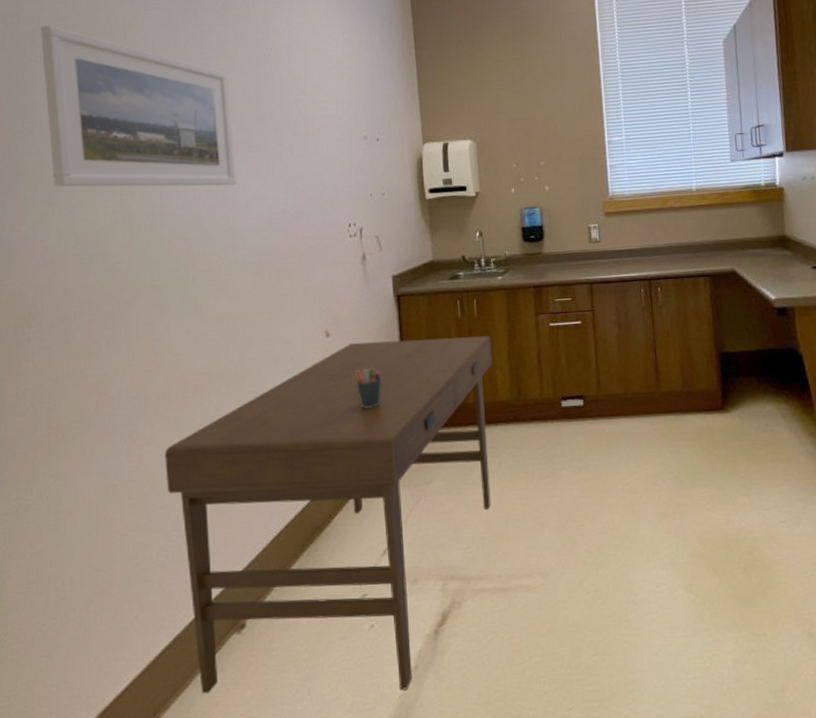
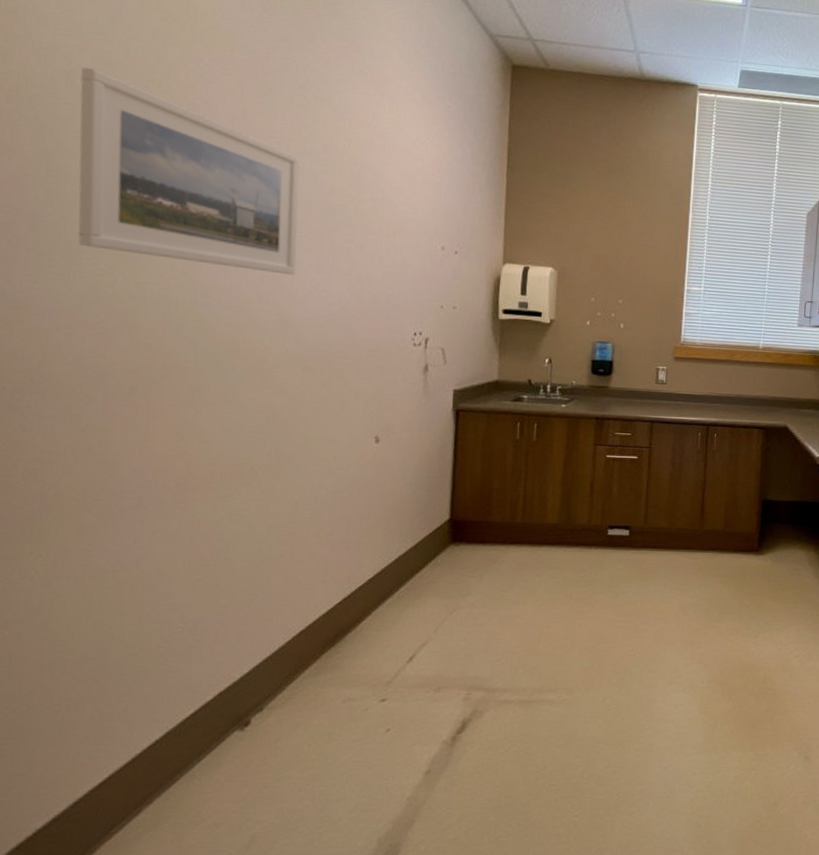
desk: present [165,336,492,694] -> none [177,451,547,793]
pen holder: present [354,368,383,408] -> none [400,478,431,517]

